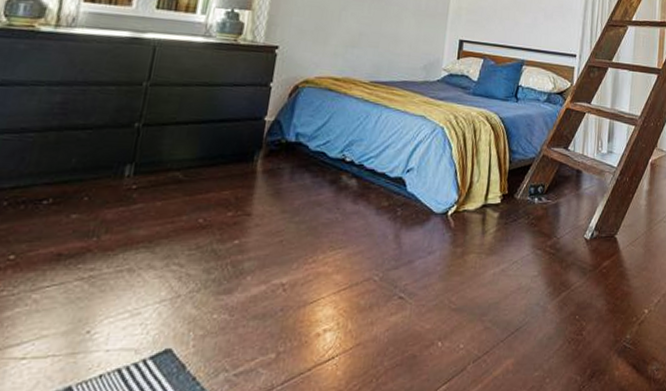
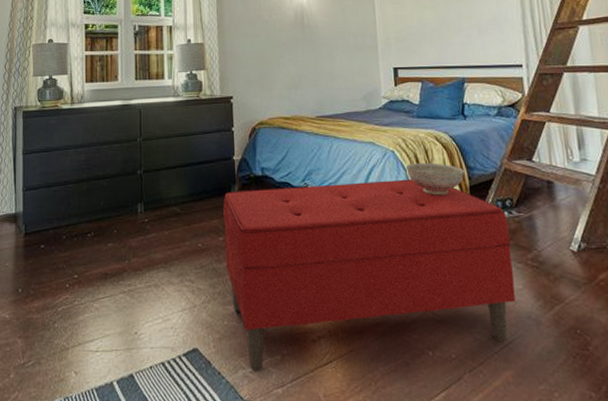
bench: none [228,157,537,375] -> present [223,179,516,372]
decorative bowl: none [451,142,506,178] -> present [405,163,464,196]

